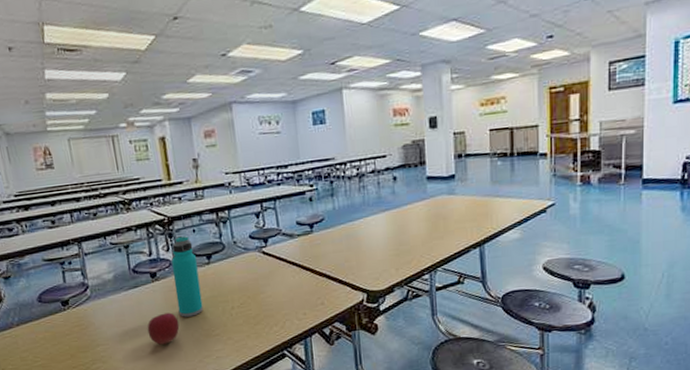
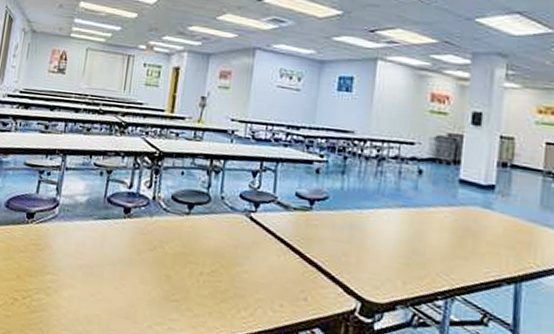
apple: present [147,312,180,345] -> none [102,256,139,295]
water bottle: present [172,235,204,317] -> none [141,174,177,271]

